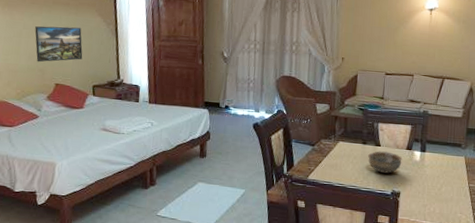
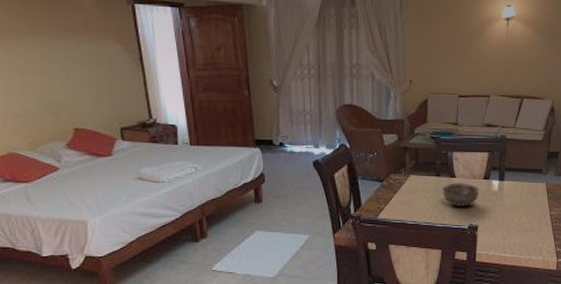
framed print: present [35,26,83,63] -> none [40,58,104,104]

